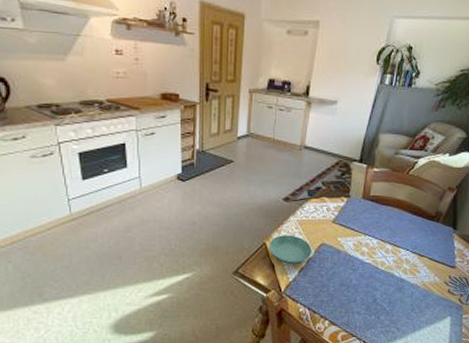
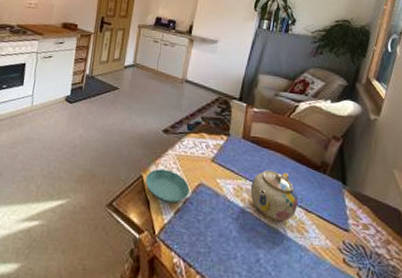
teapot: none [369,224,413,268] -> present [250,169,299,223]

